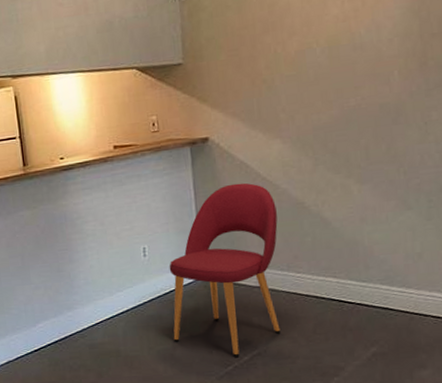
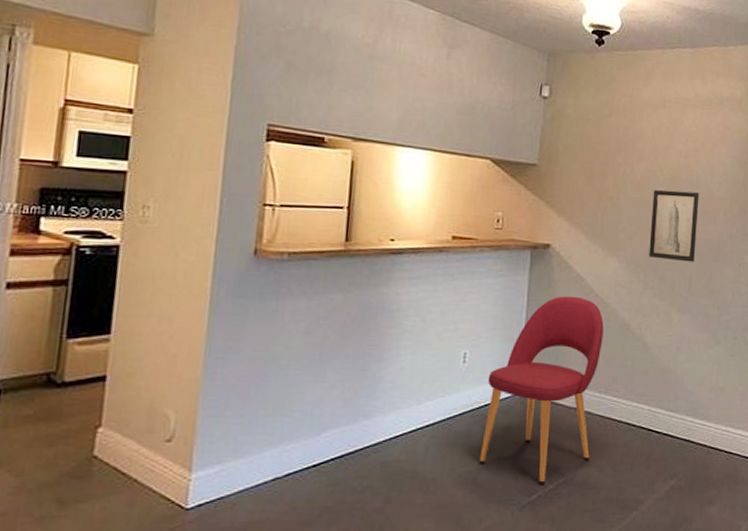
wall art: none [311,55,370,133] -> present [649,189,700,262]

